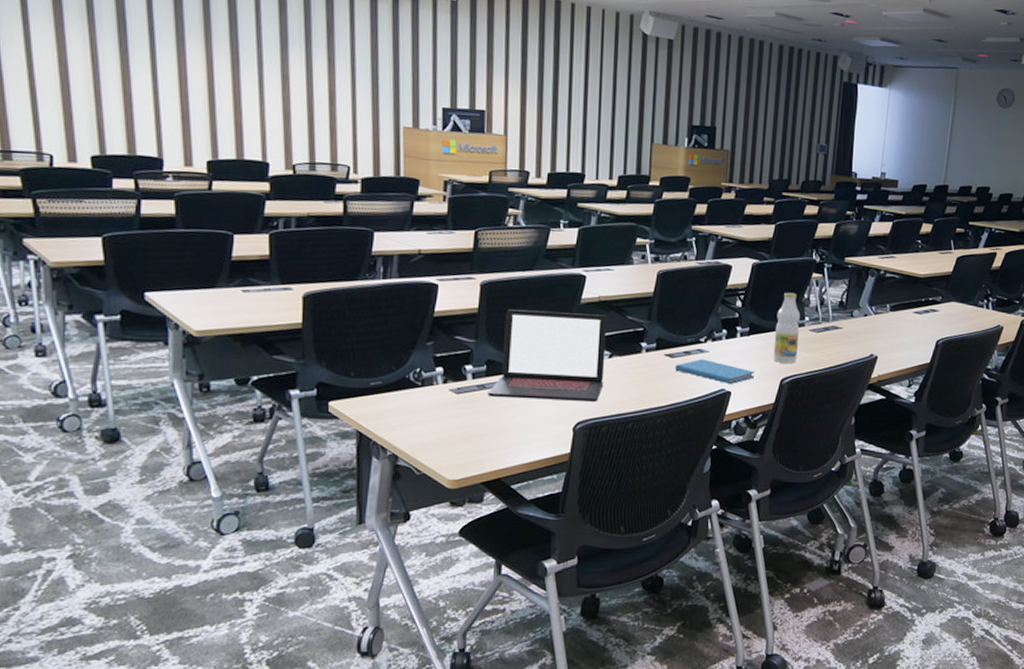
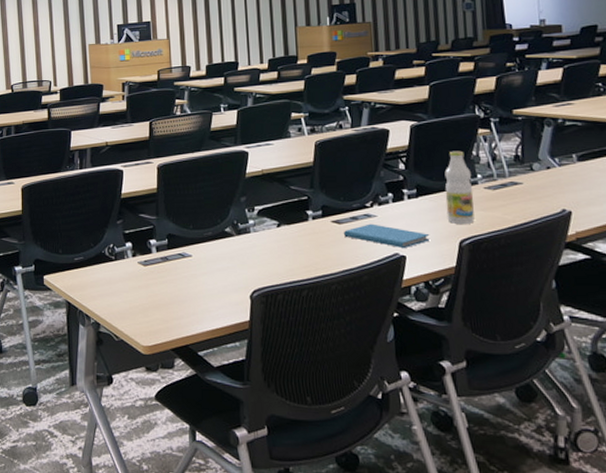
laptop: present [487,309,607,402] -> none [170,187,275,270]

